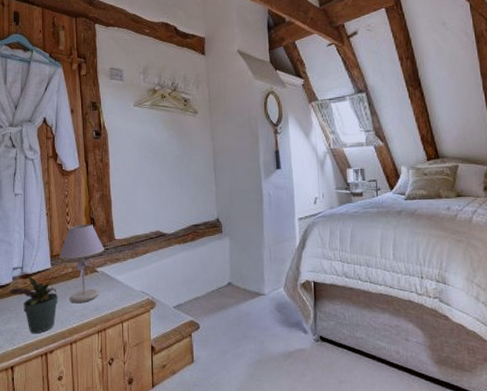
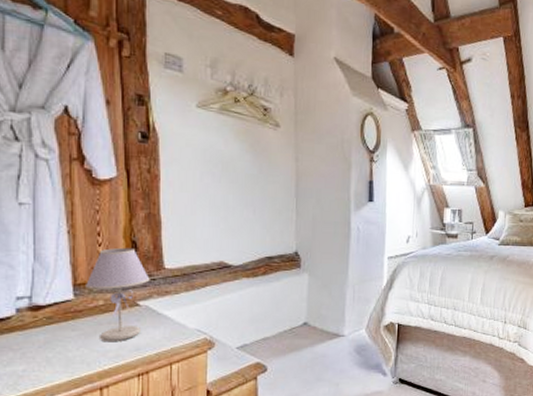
potted plant: present [9,276,59,334] -> none [11,308,84,378]

